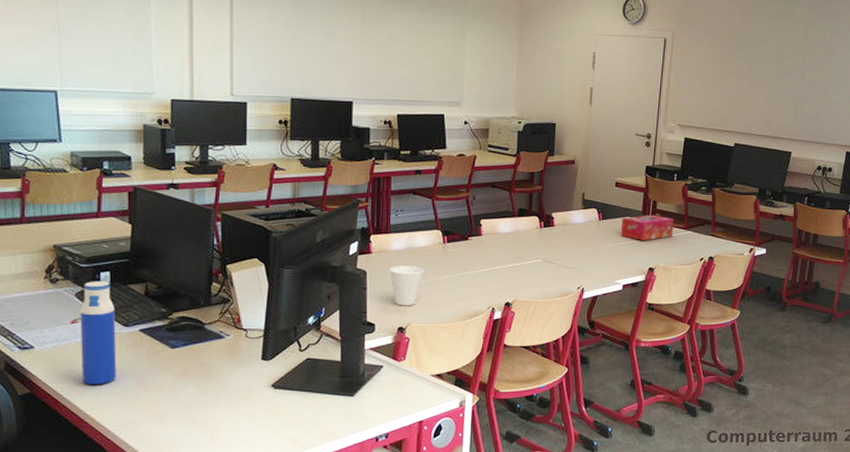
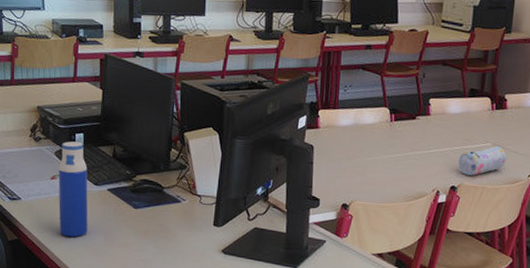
cup: present [389,266,424,306] -> none [335,142,370,184]
pencil case: none [511,262,557,291] -> present [458,146,507,176]

